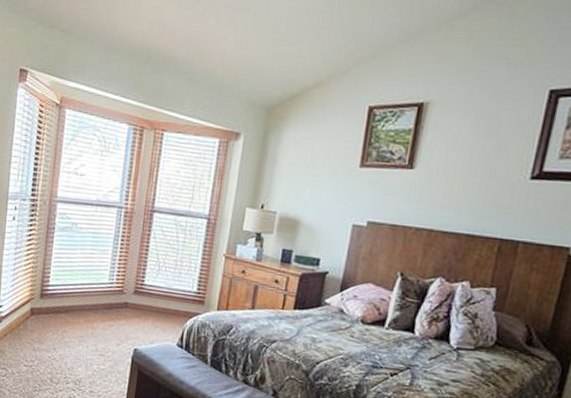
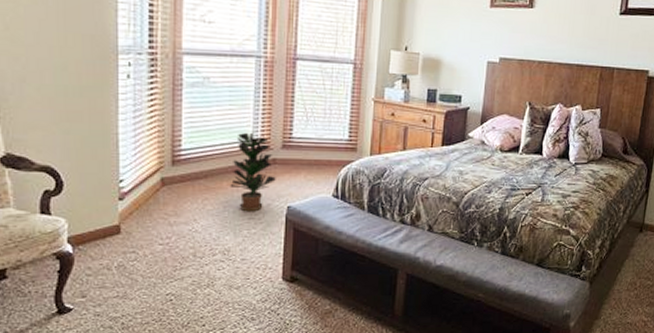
potted plant: none [85,275,126,350] -> present [230,132,276,212]

